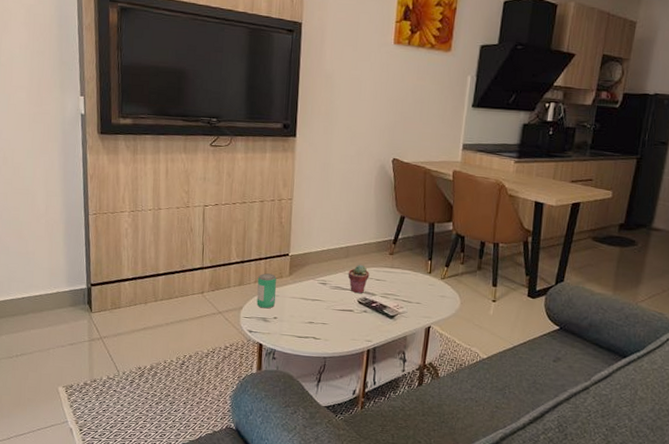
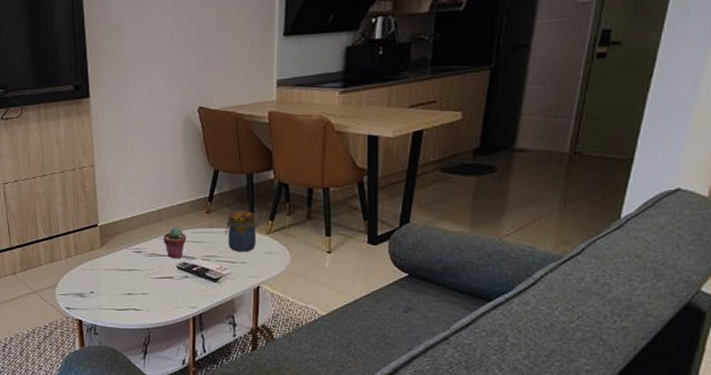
beverage can: present [256,273,276,309] -> none [69,247,90,284]
jar: none [404,255,433,294] -> present [225,210,257,252]

